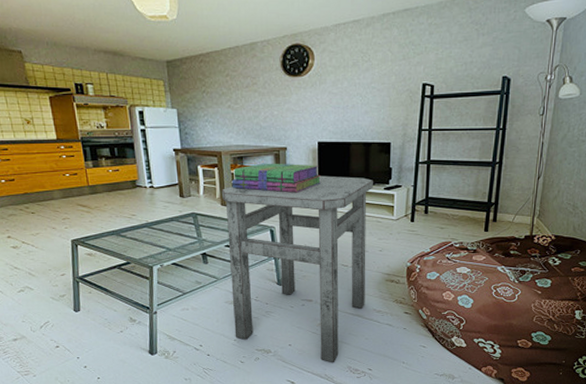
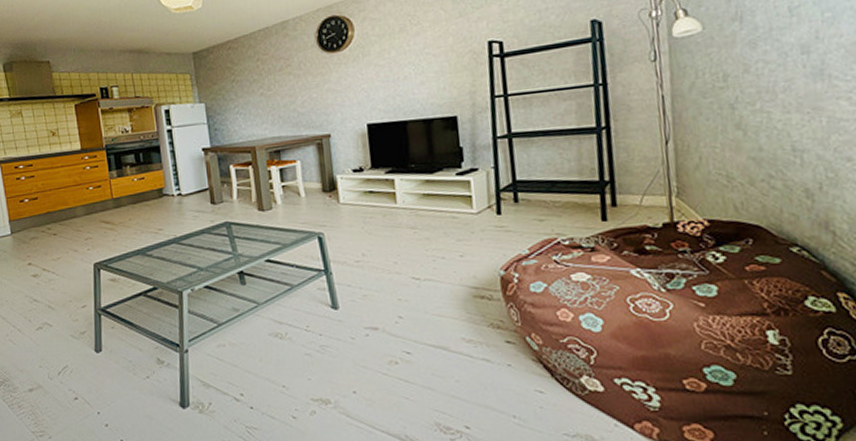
side table: present [221,175,373,363] -> none [257,162,450,419]
stack of books: present [231,163,321,193] -> none [269,151,375,190]

